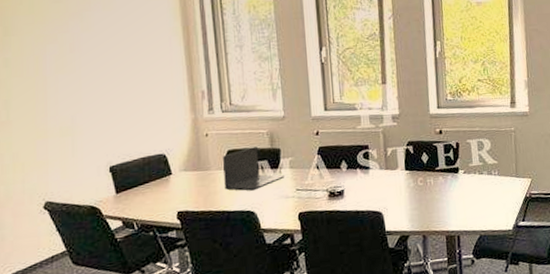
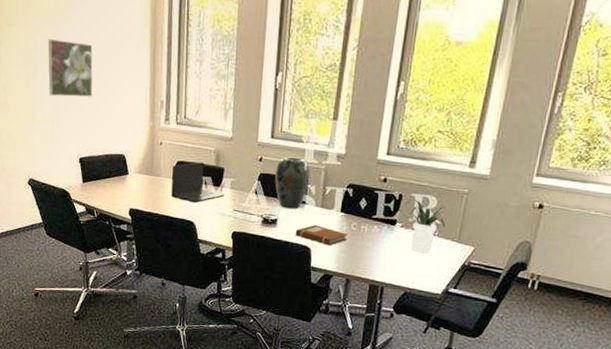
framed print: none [59,43,120,104] -> present [47,38,93,97]
vase: none [334,125,370,178] -> present [275,157,311,209]
notebook: none [364,187,416,206] -> present [295,224,347,246]
potted plant: none [460,144,510,196] -> present [401,199,458,255]

